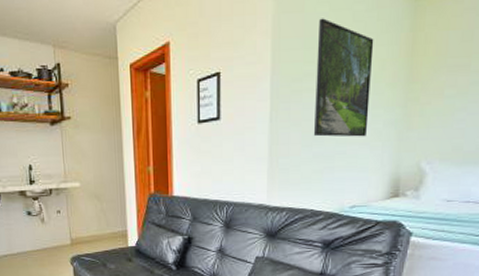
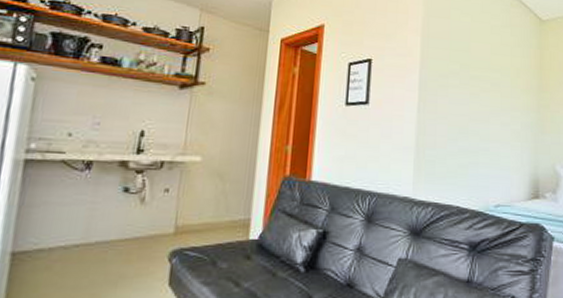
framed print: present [313,18,374,137] -> none [458,26,509,136]

